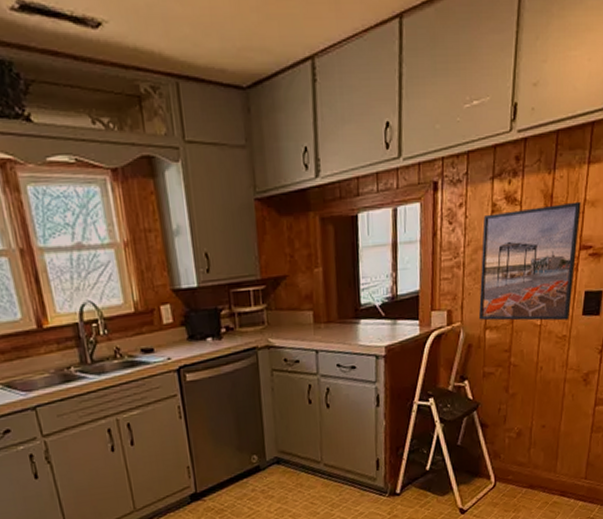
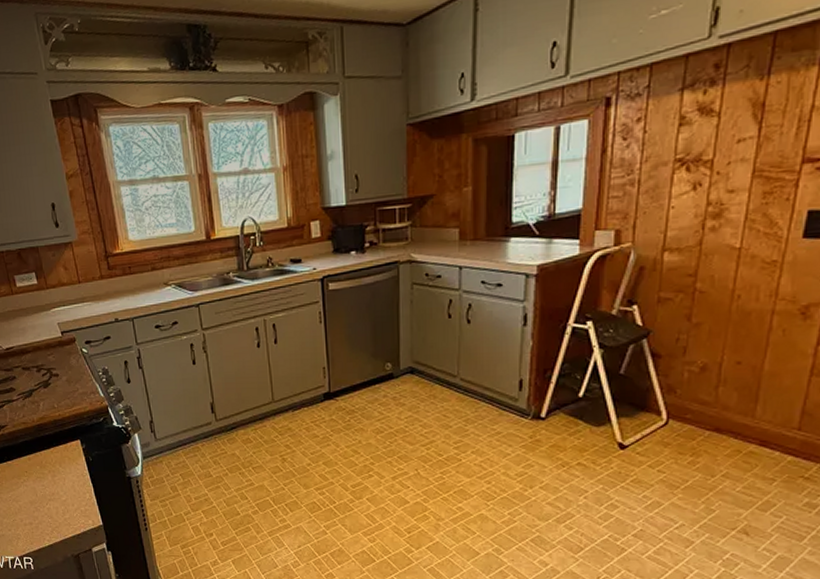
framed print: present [478,201,581,321] -> none [655,108,807,244]

